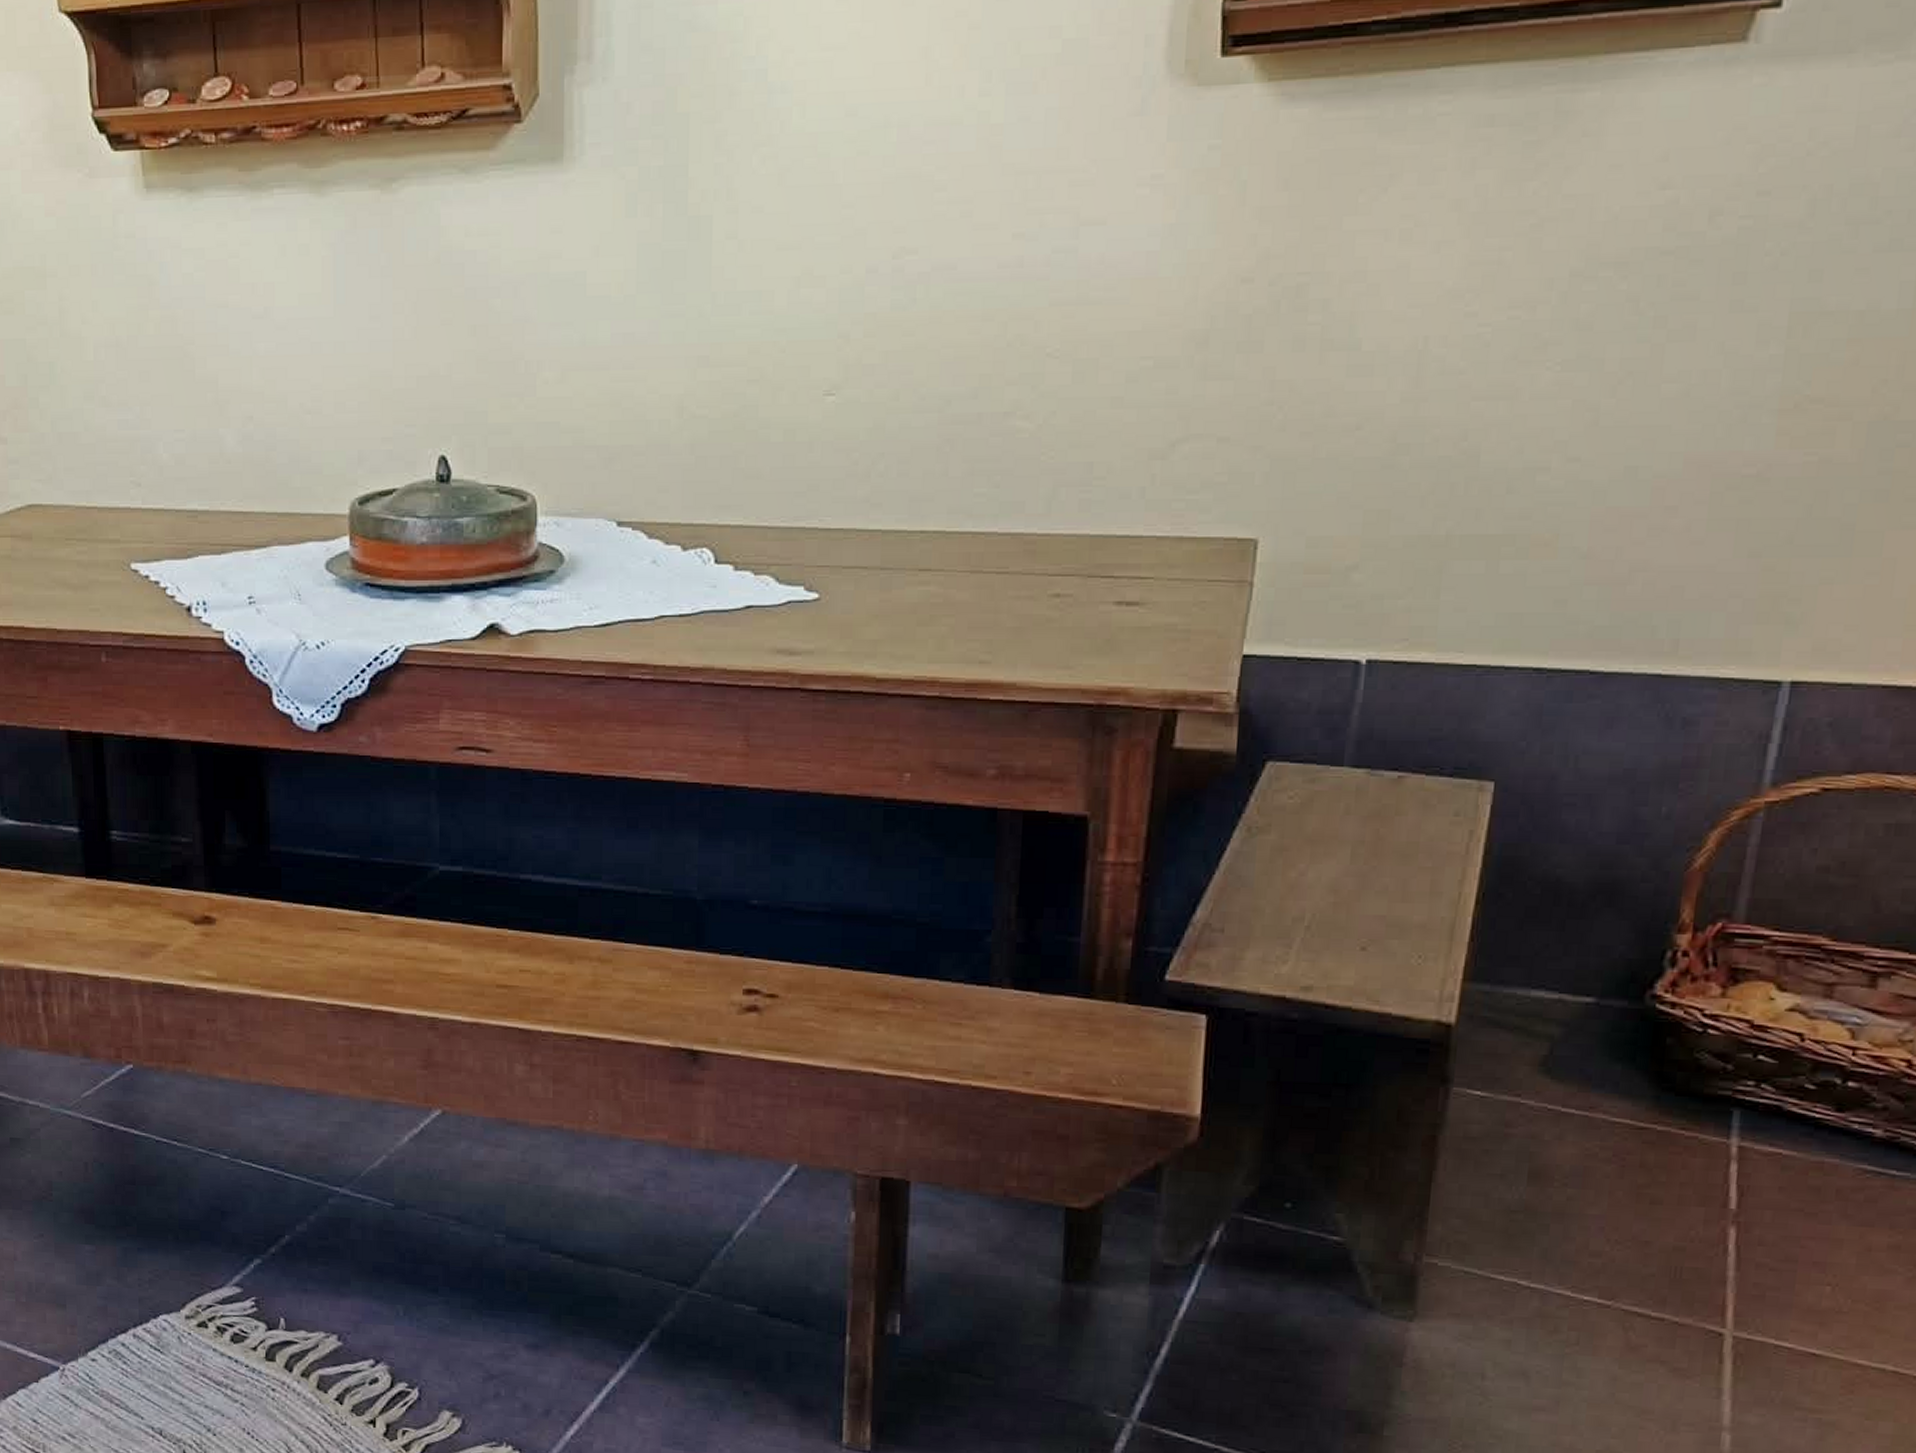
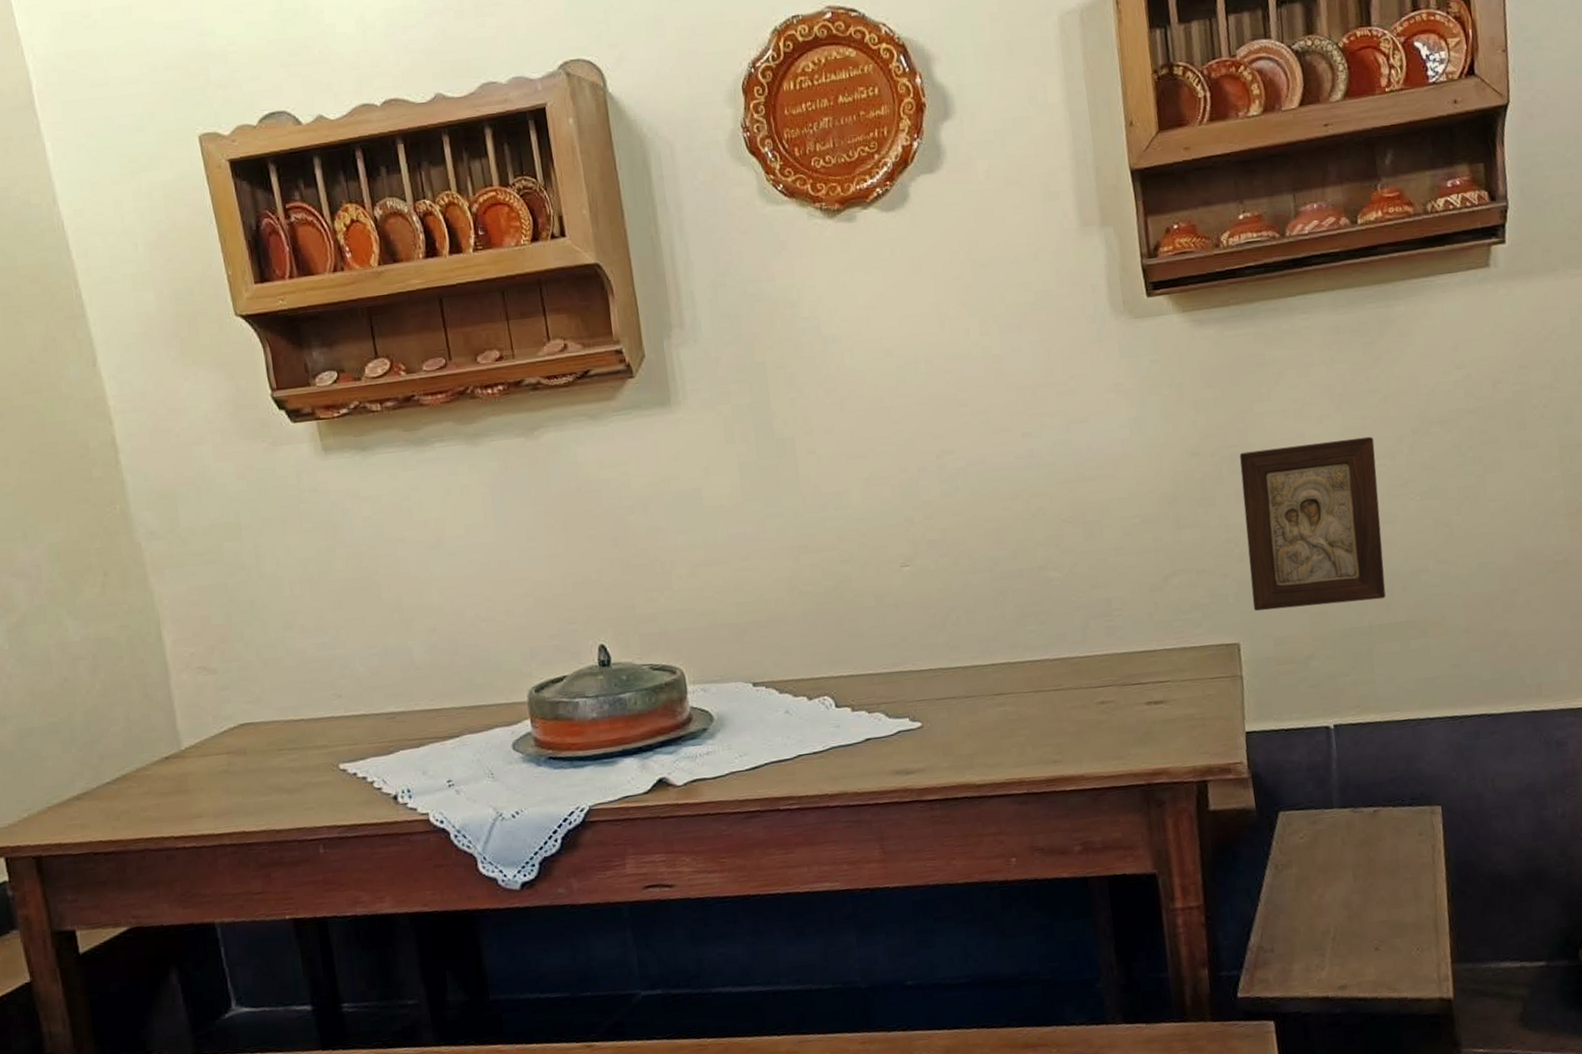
religious icon: none [1286,276,1510,502] -> present [1239,436,1386,611]

